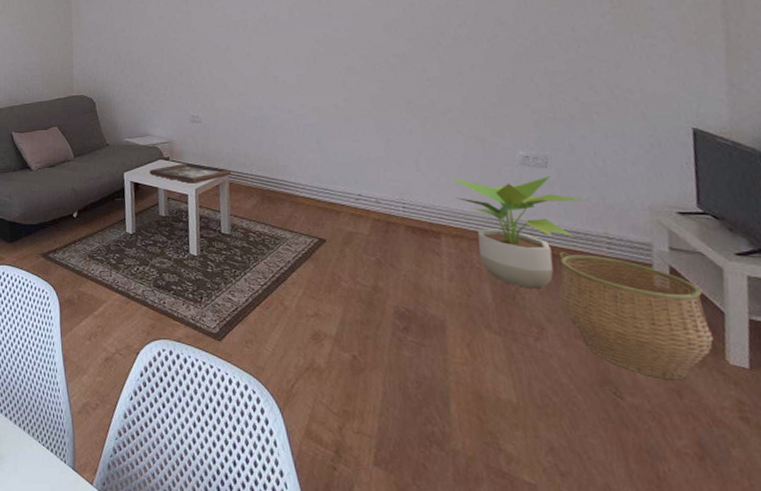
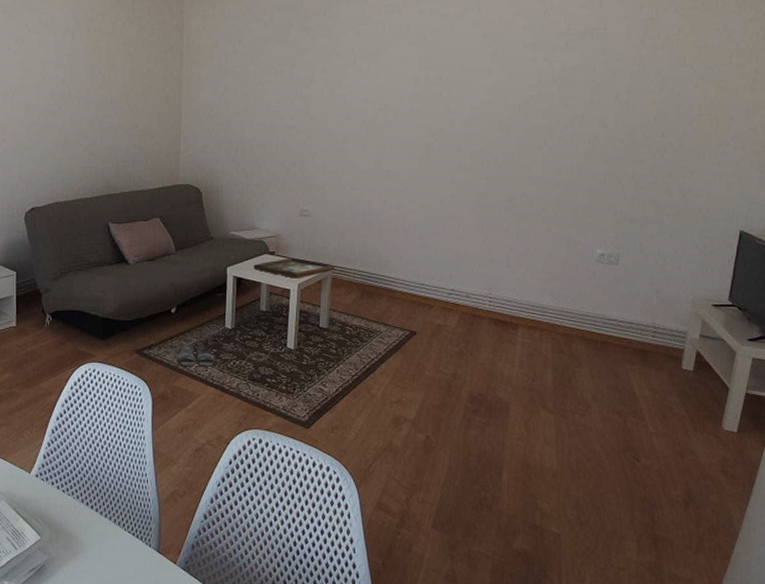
slippers: none [80,249,120,272] -> present [176,345,216,367]
potted plant: present [449,176,588,288] -> none [533,273,645,372]
basket: present [558,252,713,380] -> none [605,340,717,444]

